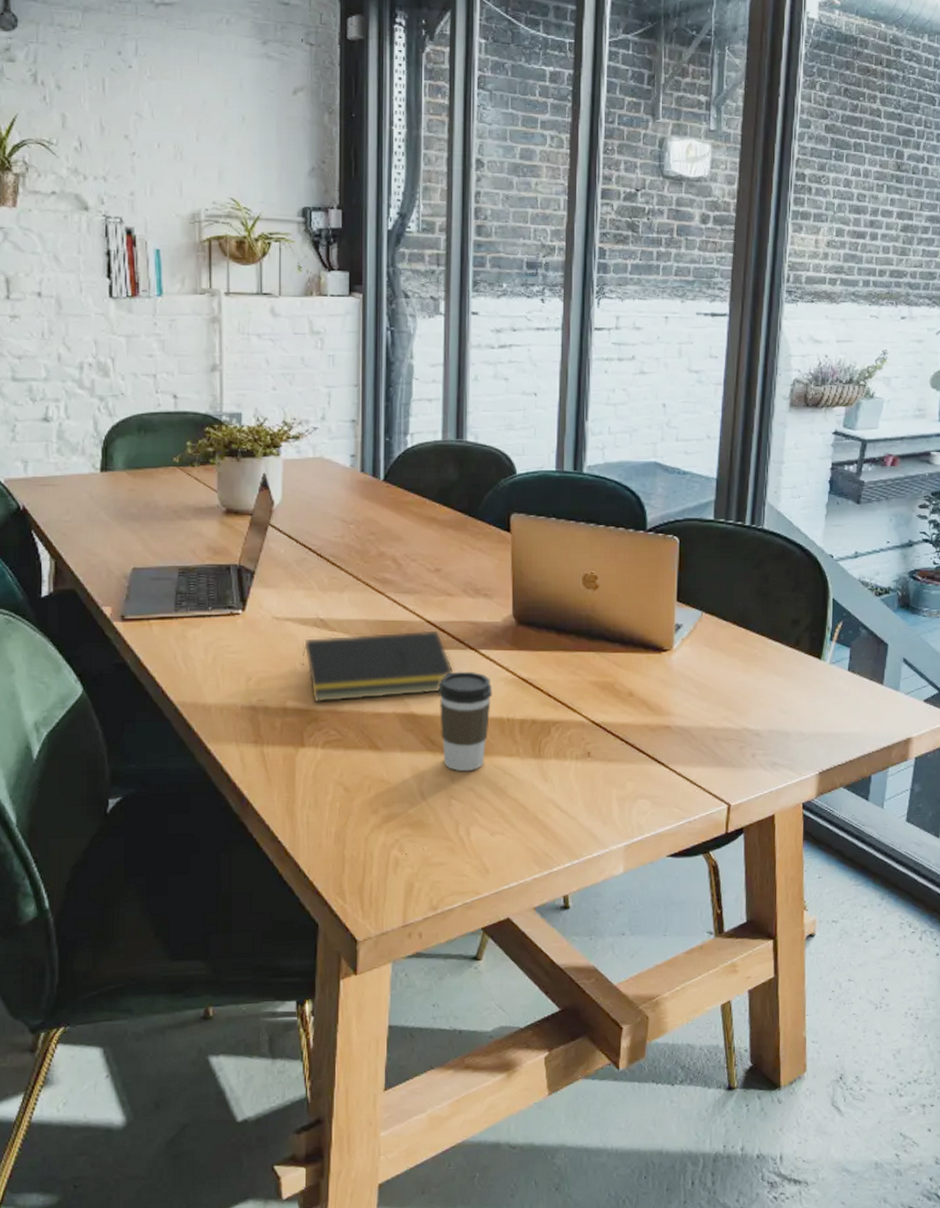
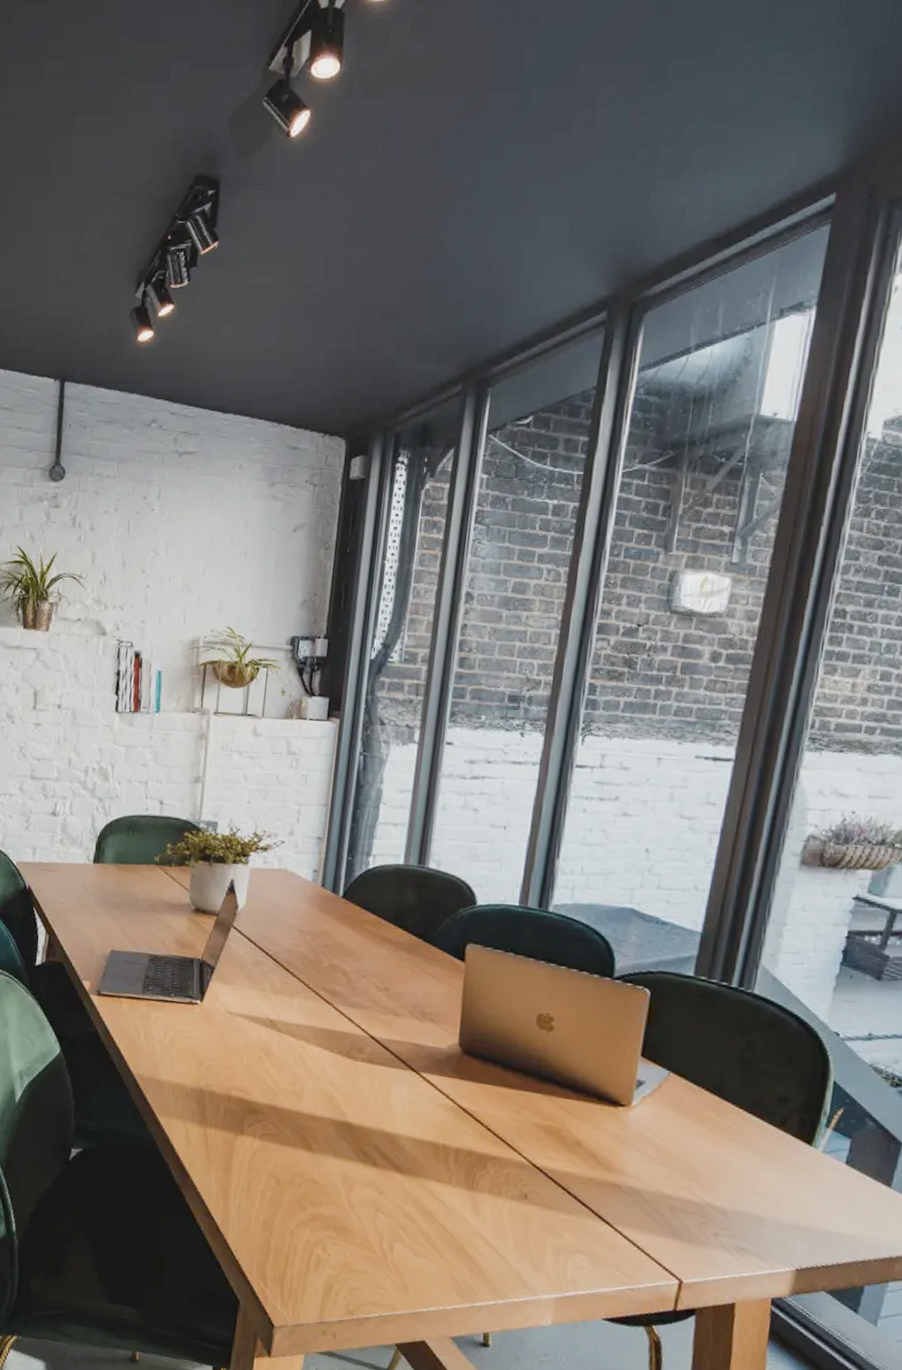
notepad: present [301,629,454,703] -> none [248,1034,393,1108]
coffee cup: present [436,670,493,772] -> none [373,1088,431,1189]

